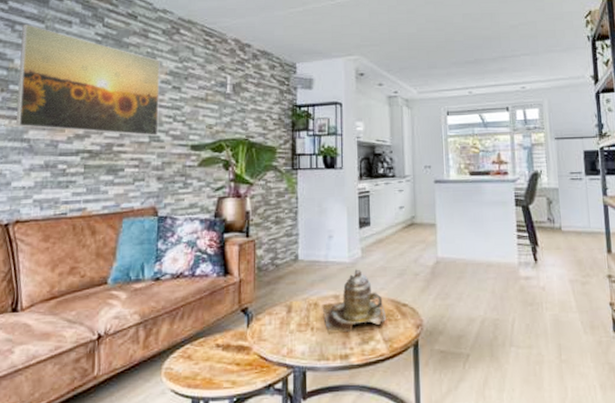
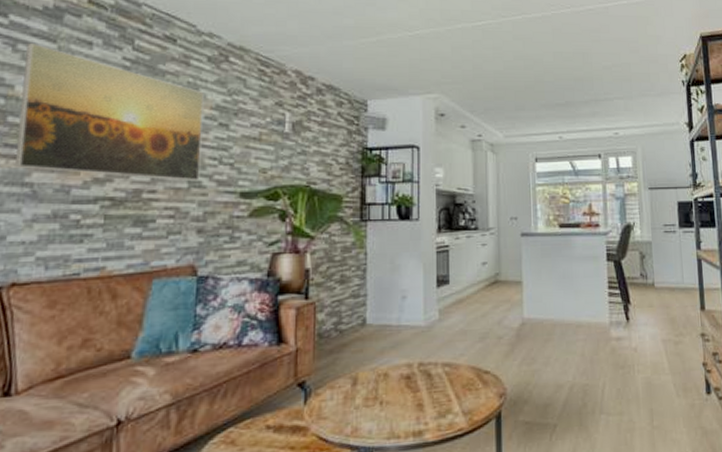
teapot: present [322,269,387,335] -> none [393,333,467,409]

